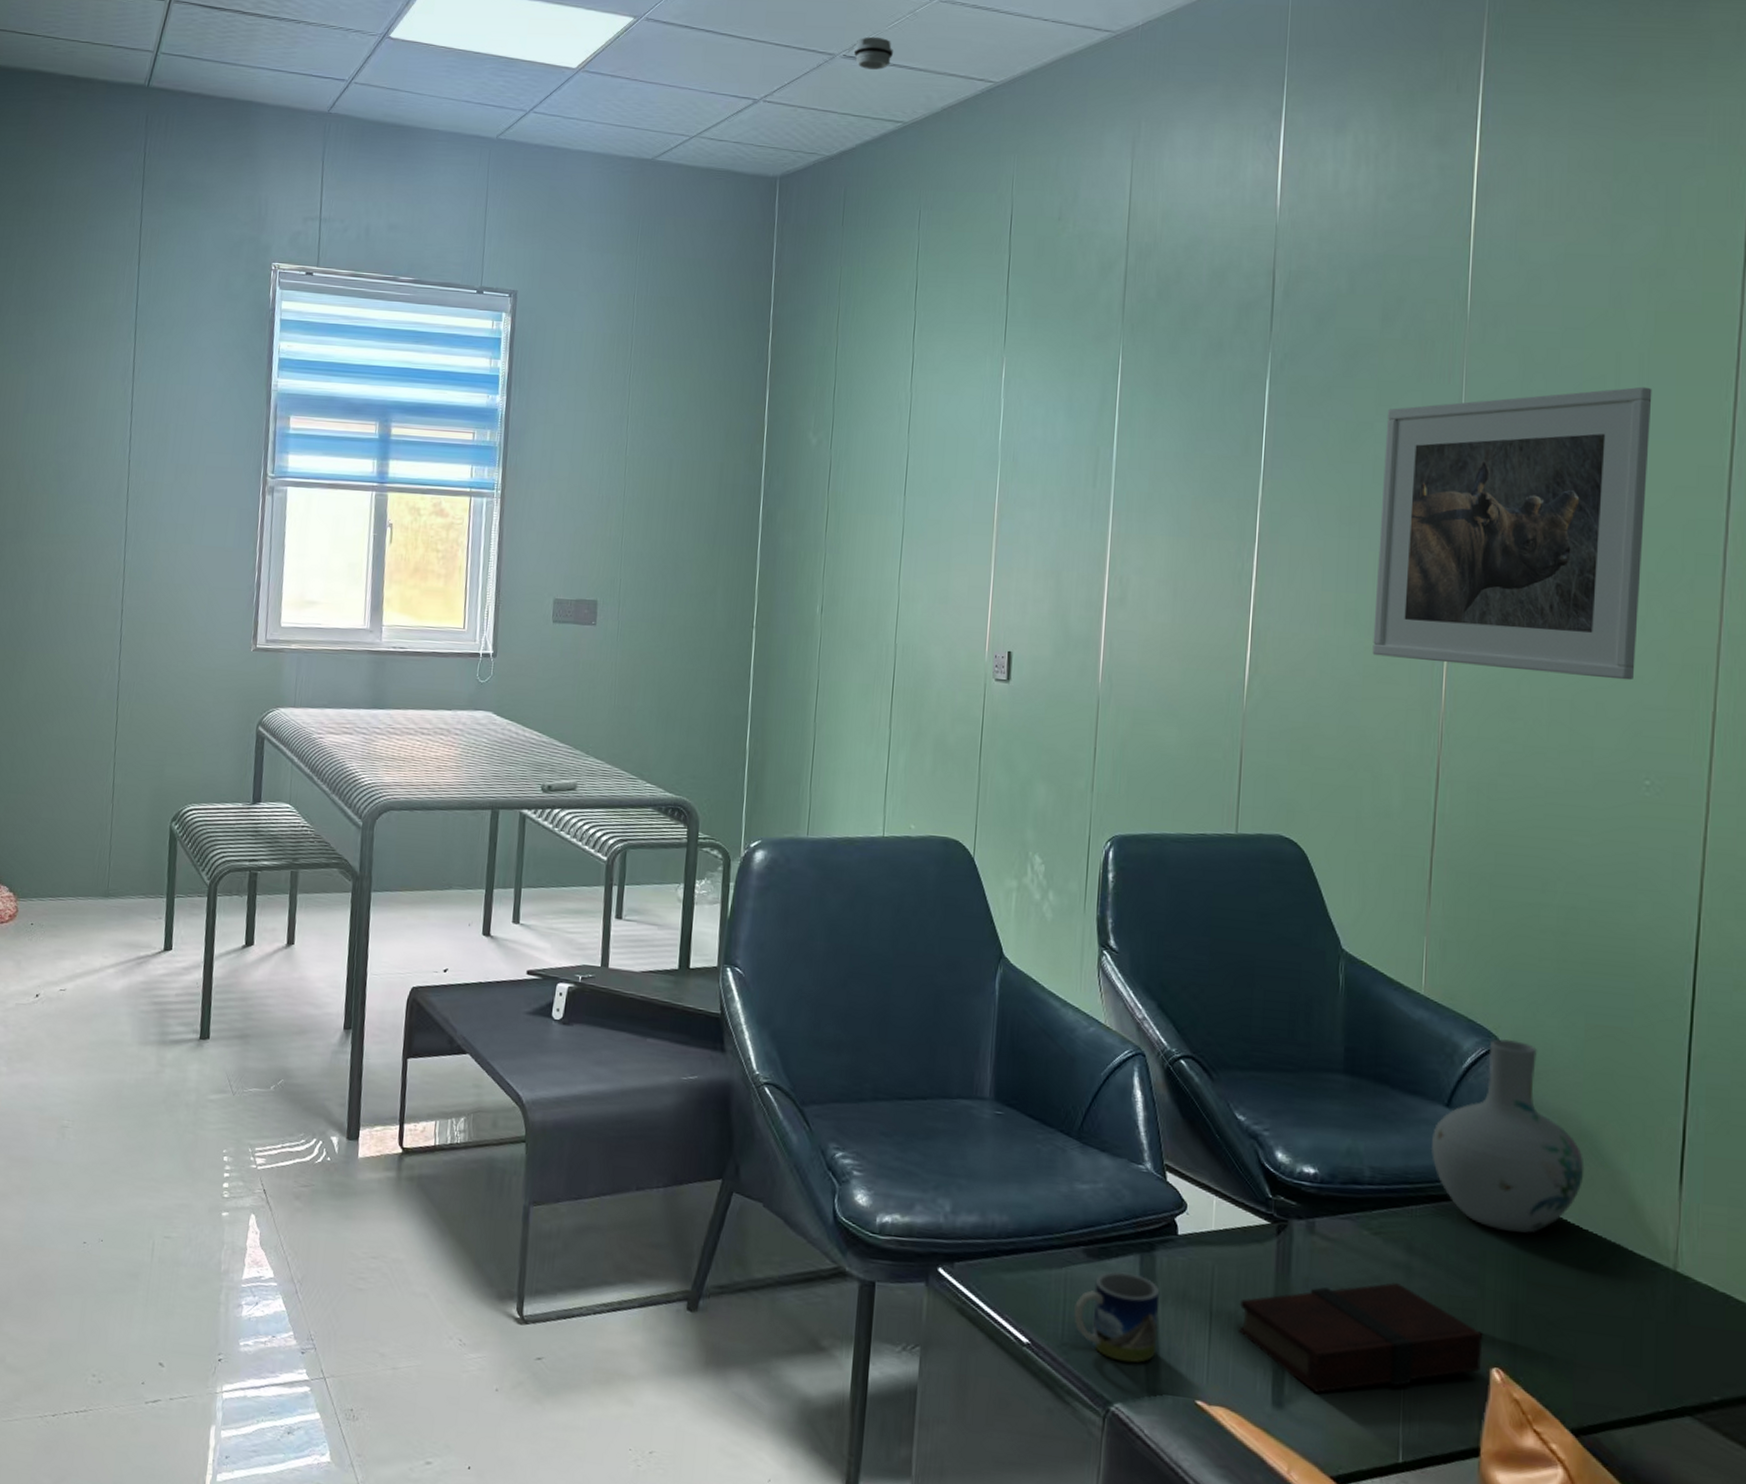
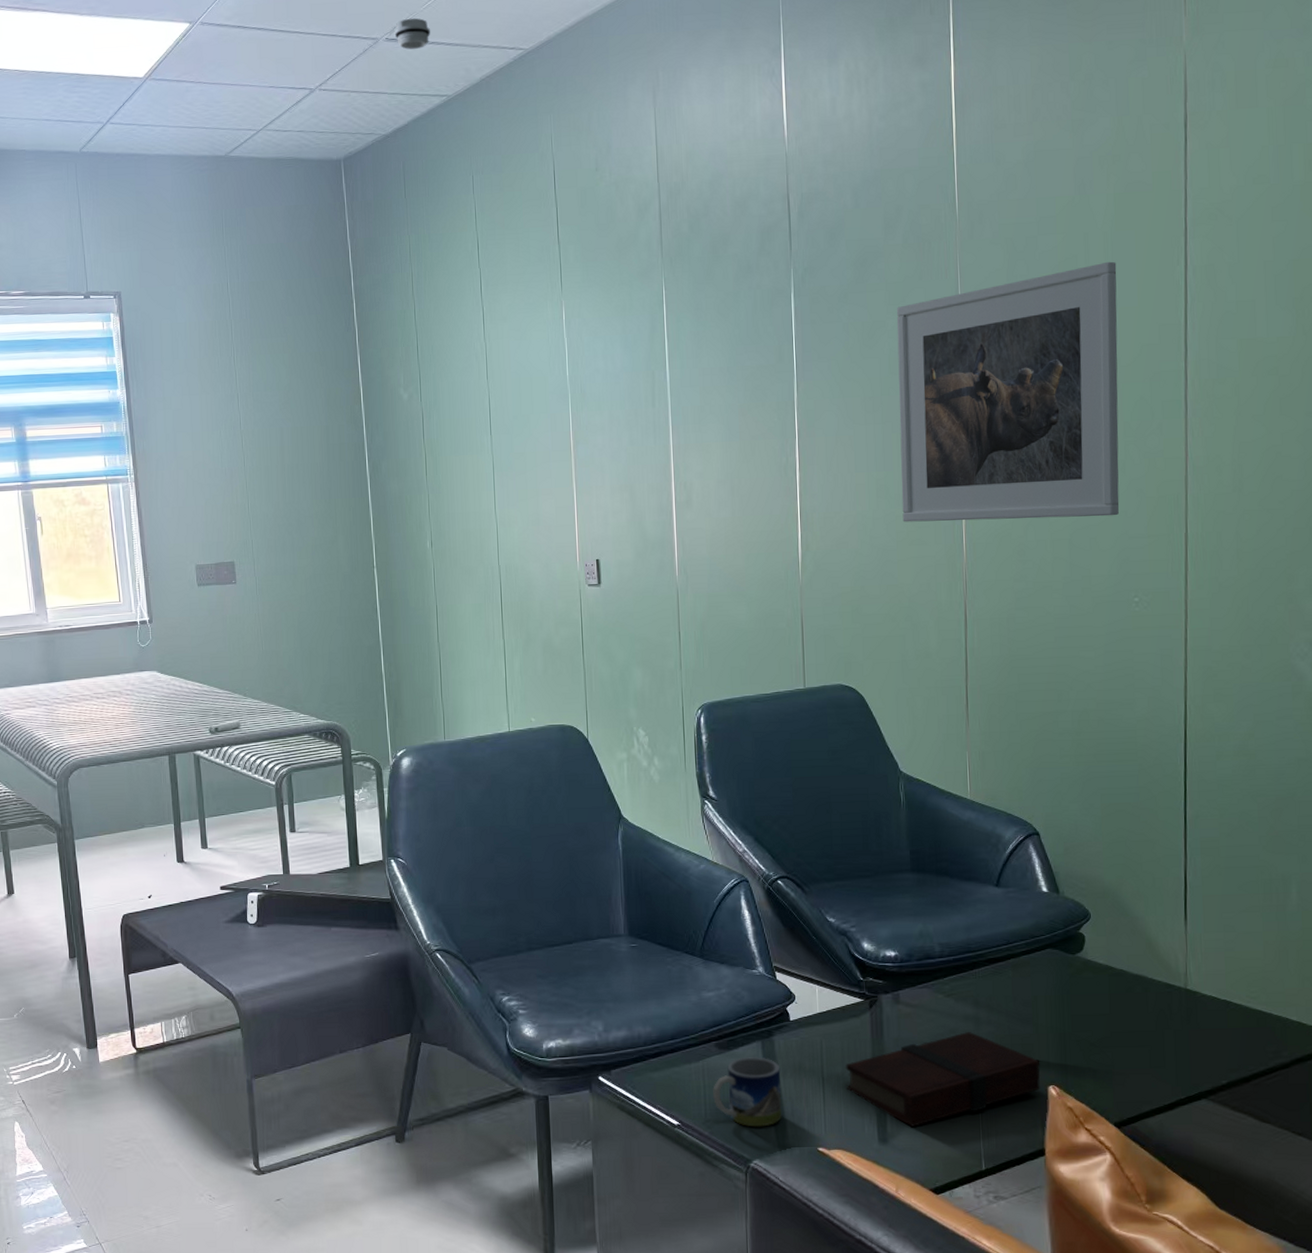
vase: present [1430,1038,1585,1233] -> none [986,824,1110,979]

